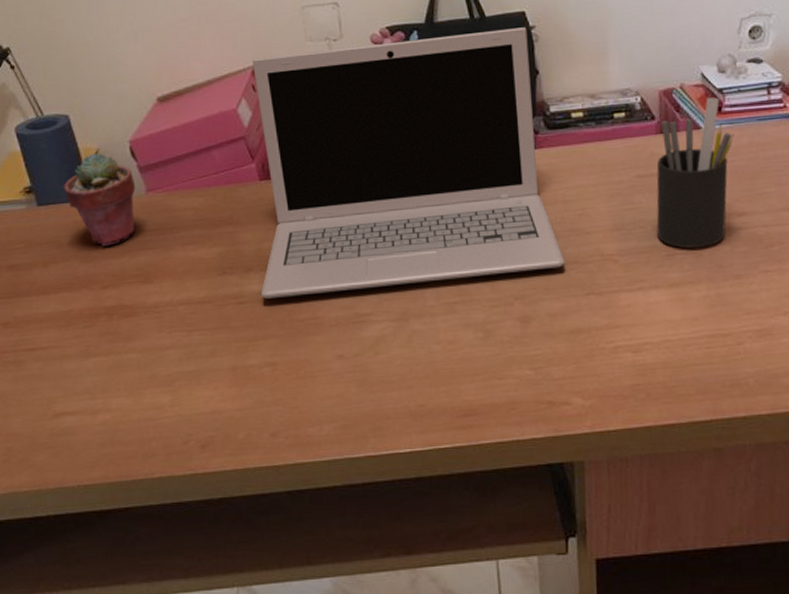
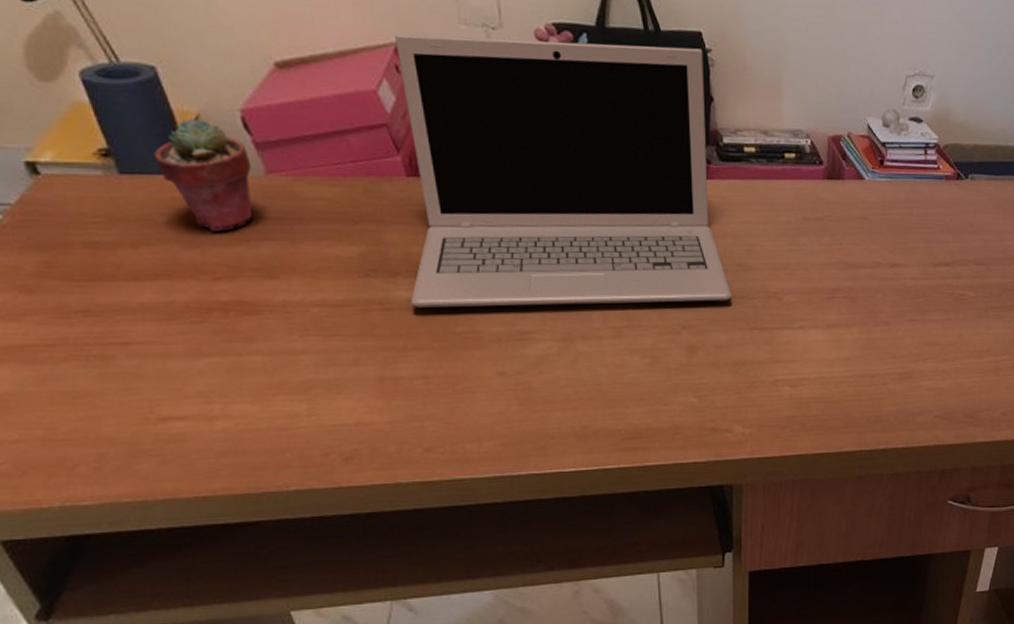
pen holder: present [656,97,734,248] -> none [819,149,893,293]

